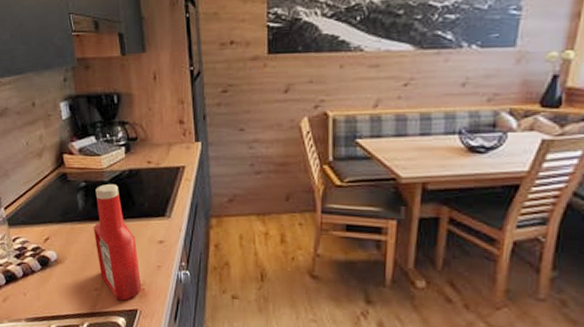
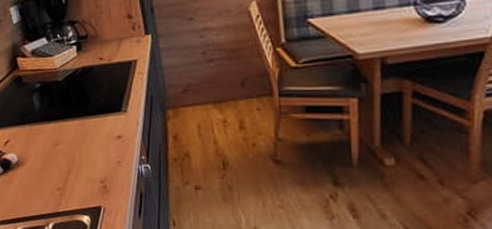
ketchup bottle: present [93,183,142,301] -> none [50,82,104,199]

